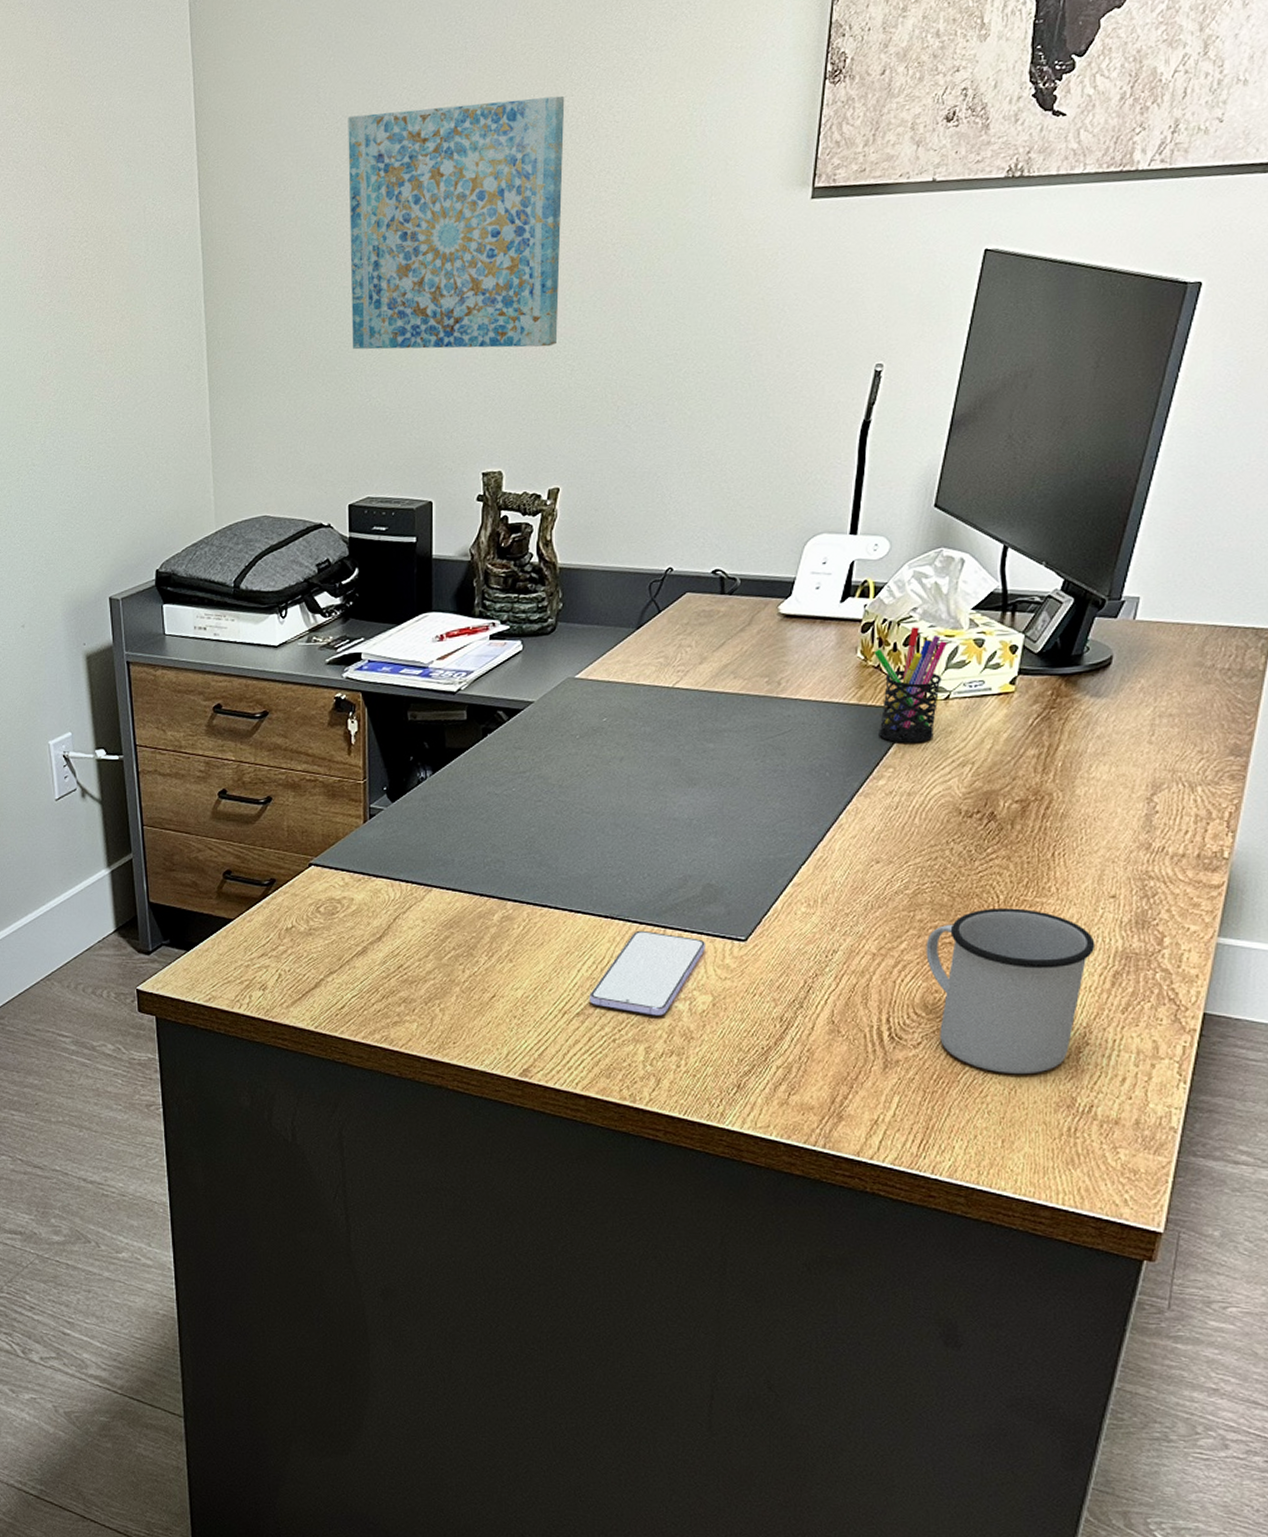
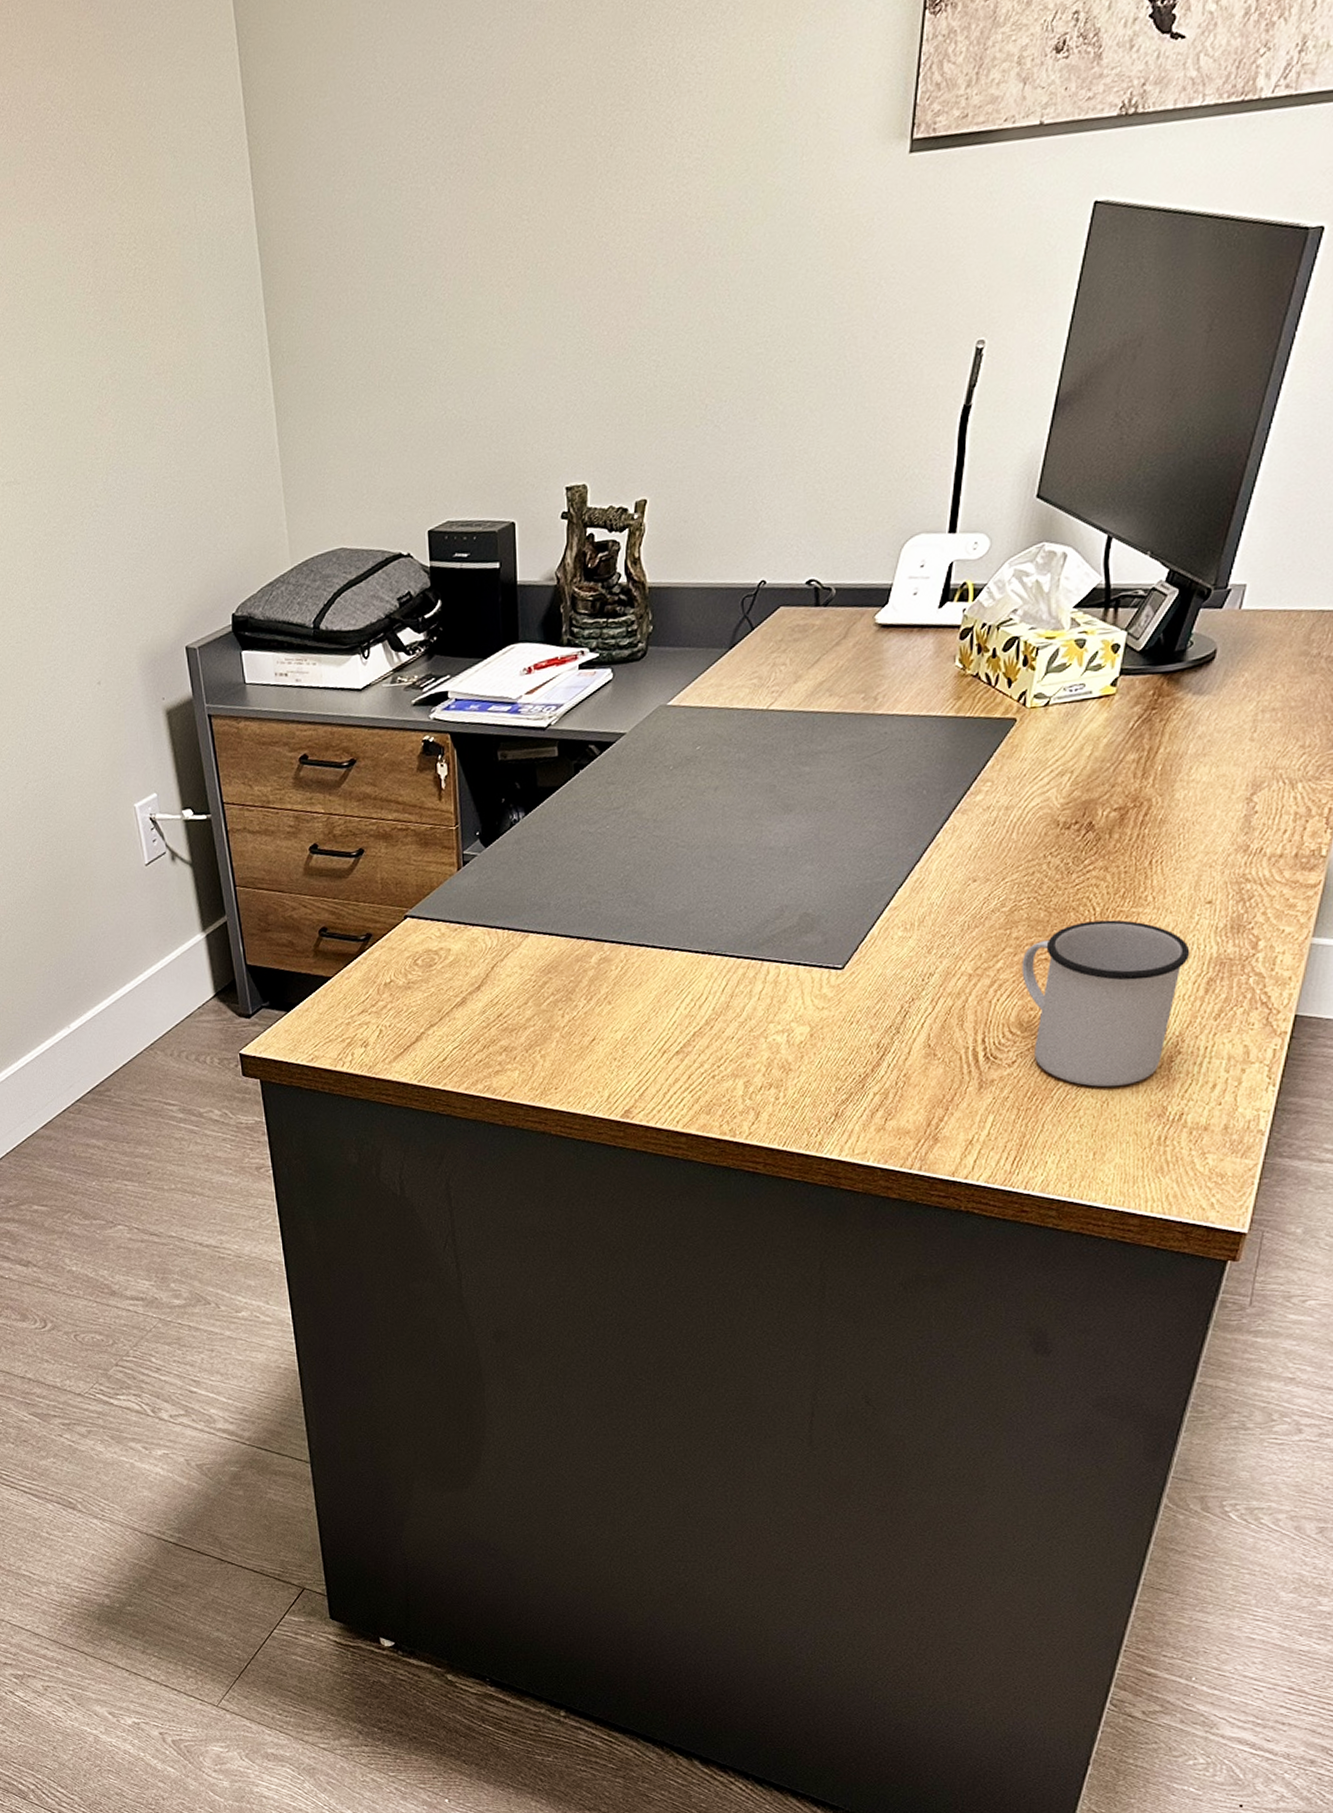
wall art: present [348,95,565,350] -> none [408,45,643,356]
smartphone: present [589,930,705,1016] -> none [688,964,803,1050]
pen holder: present [874,627,947,743] -> none [973,630,1047,755]

